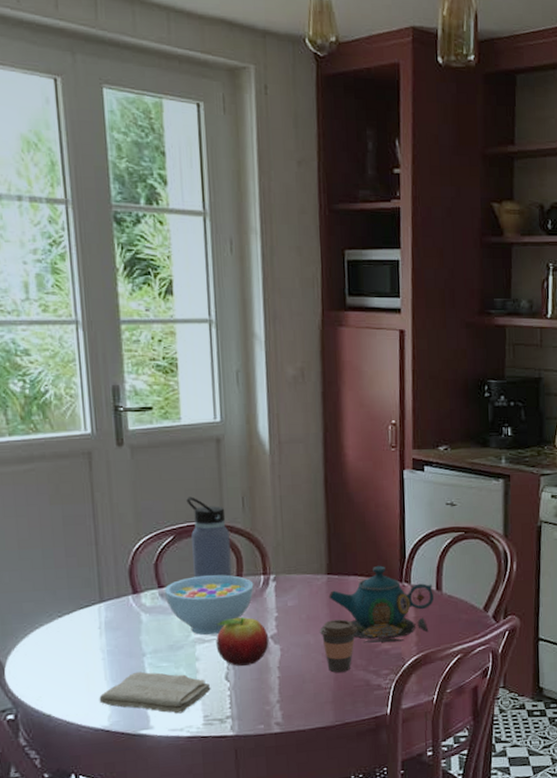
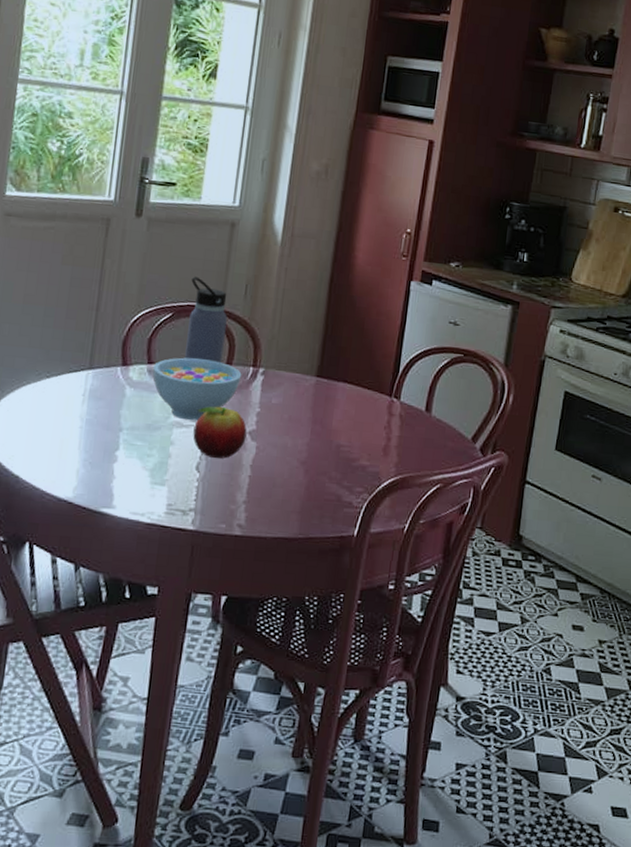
washcloth: present [99,671,211,714] -> none [68,446,180,498]
coffee cup: present [319,619,358,673] -> none [298,425,339,483]
teapot: present [329,565,435,643] -> none [314,375,423,459]

